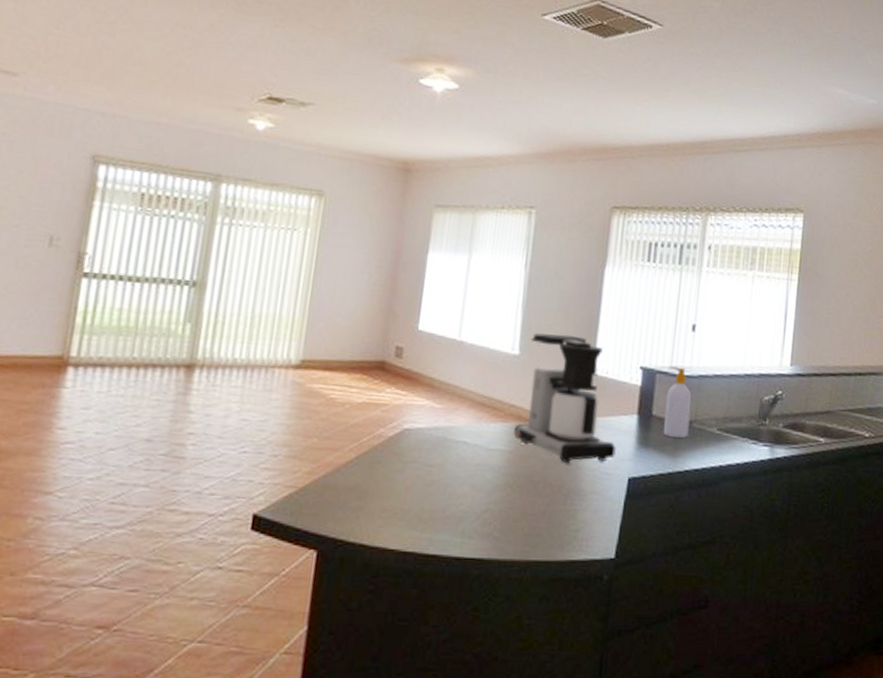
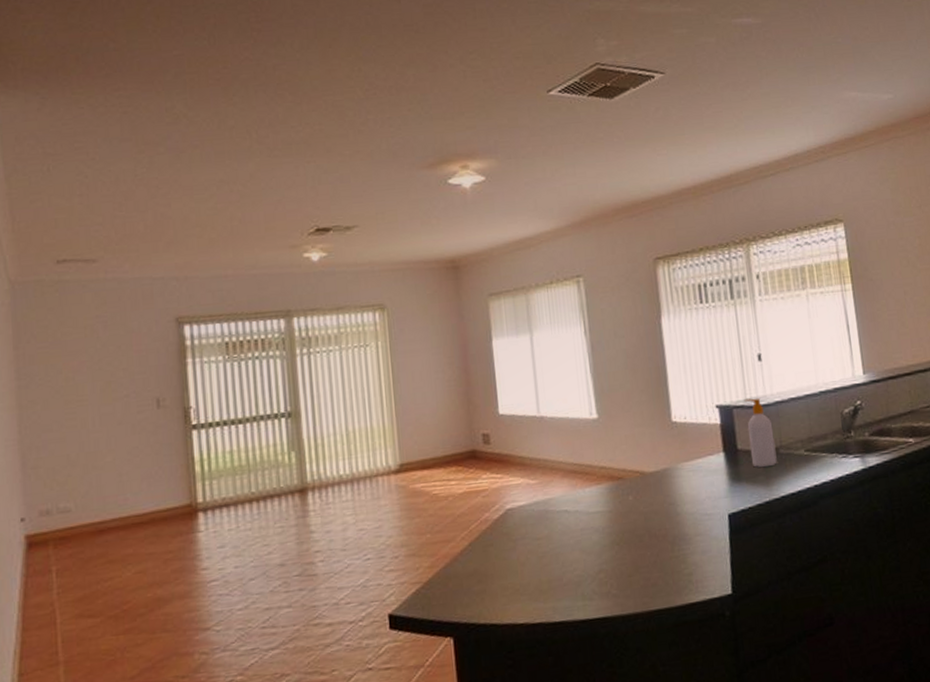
coffee maker: present [513,333,616,463] -> none [605,389,711,512]

